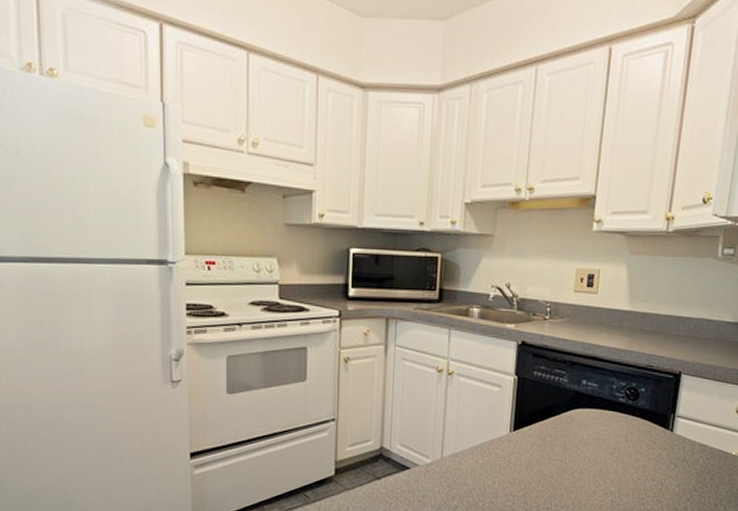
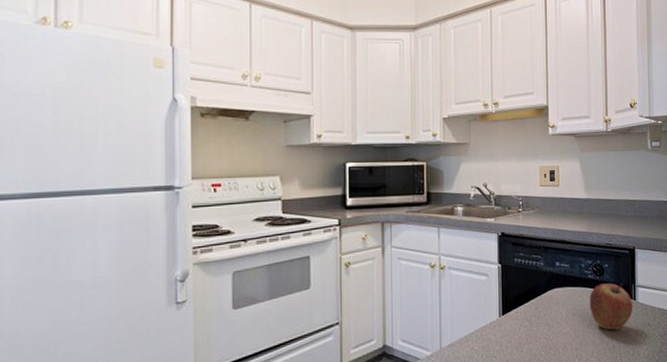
fruit: none [616,409,670,461] -> present [589,282,633,330]

